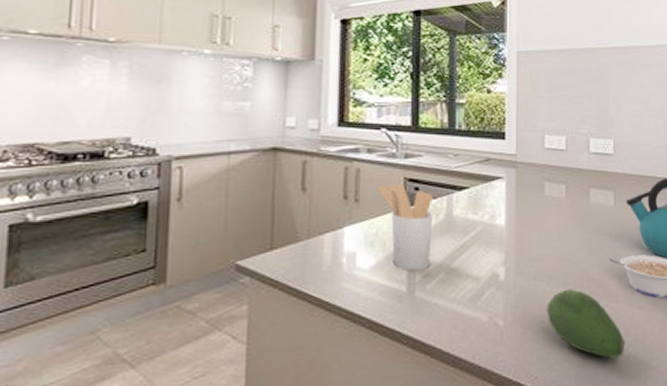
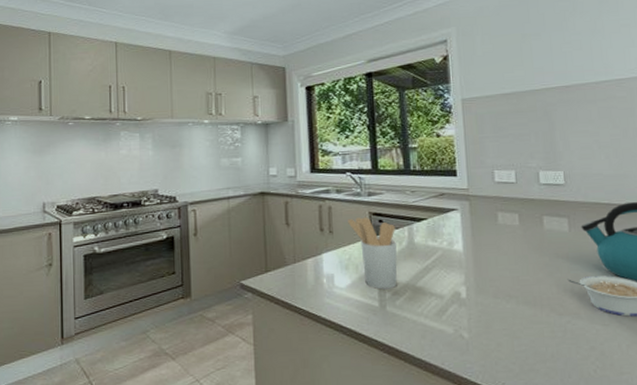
fruit: present [547,289,625,359] -> none [509,306,592,370]

